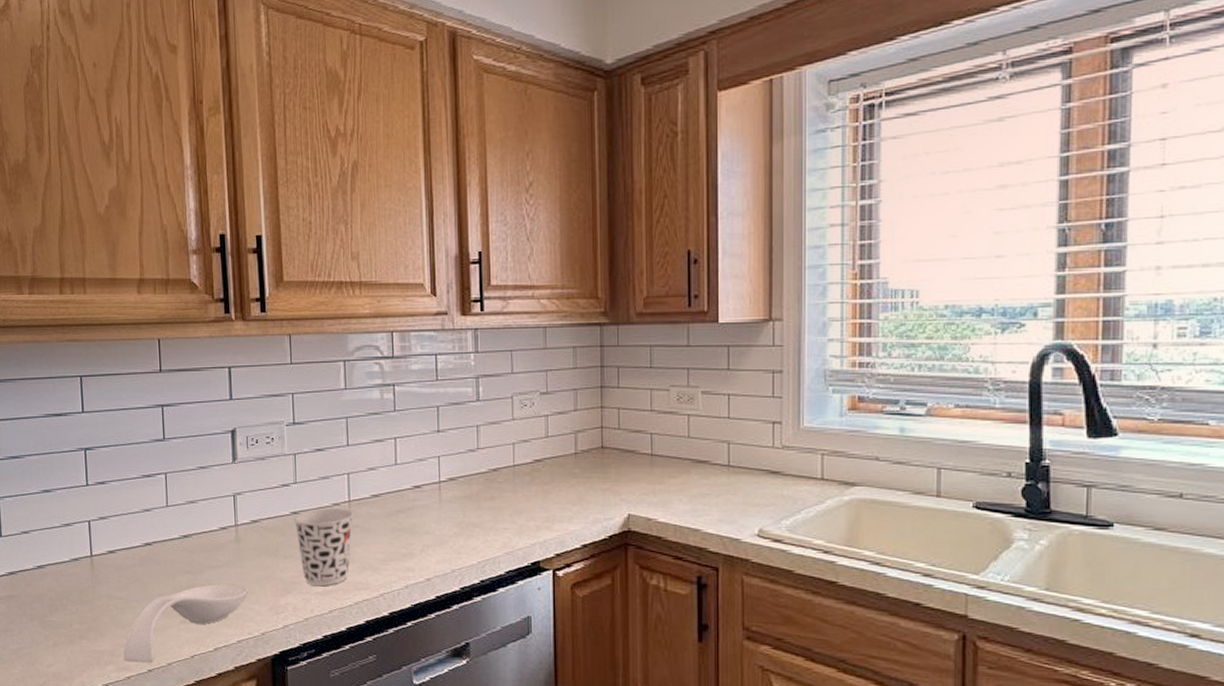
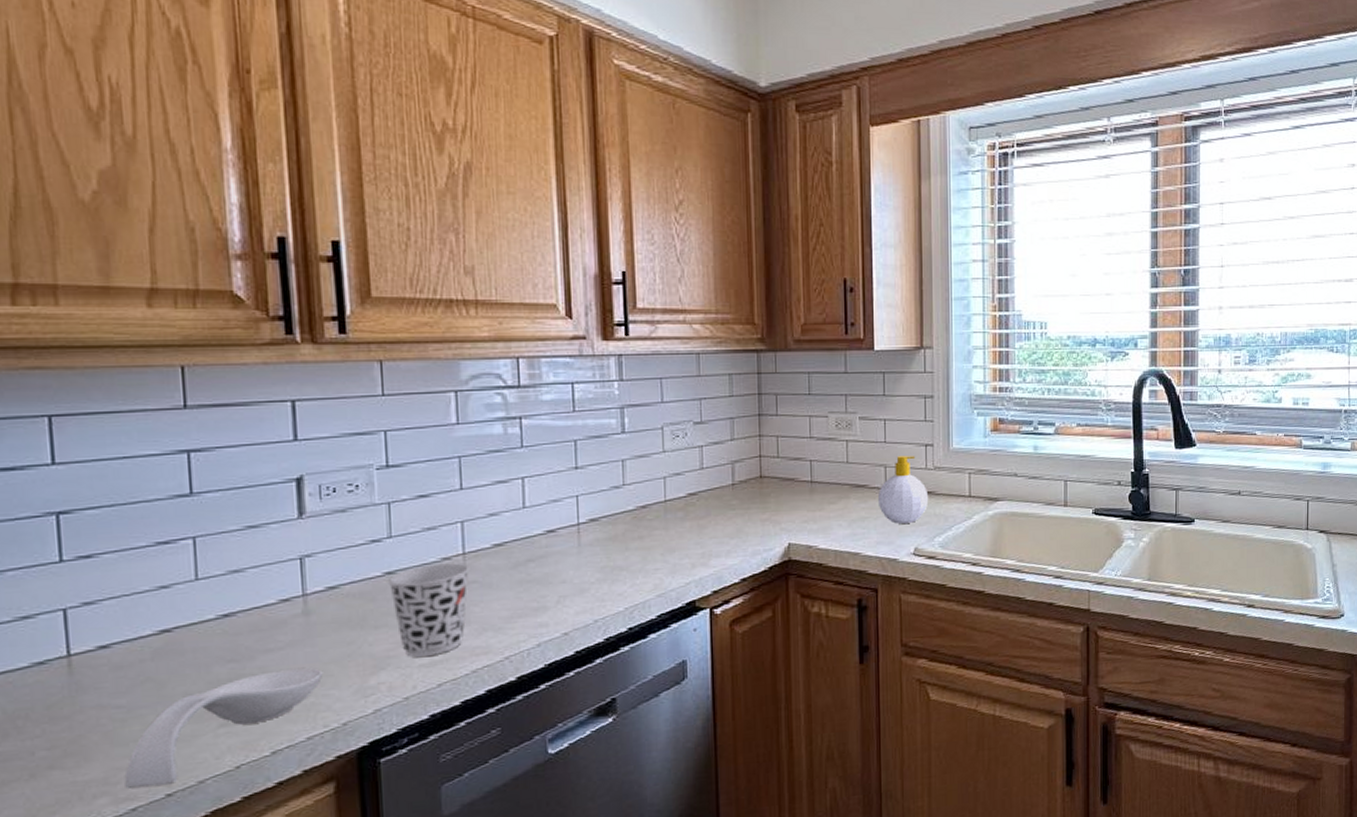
soap bottle: none [719,433,776,503] -> present [877,456,929,524]

